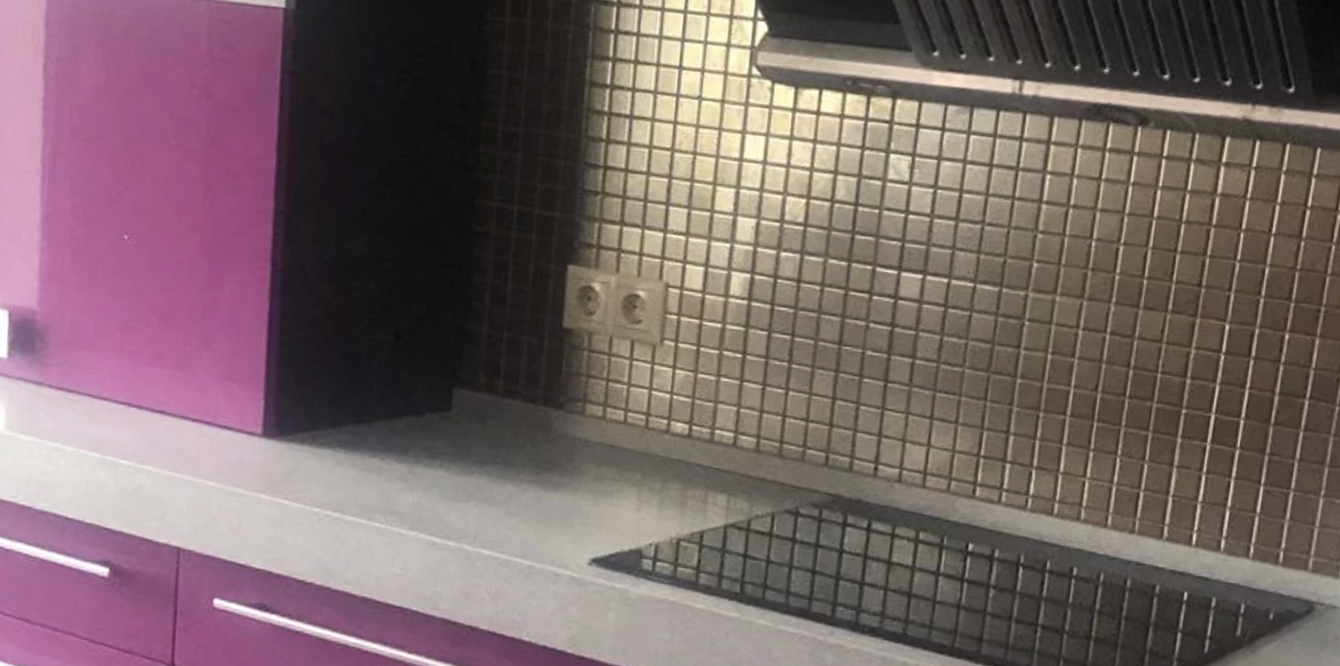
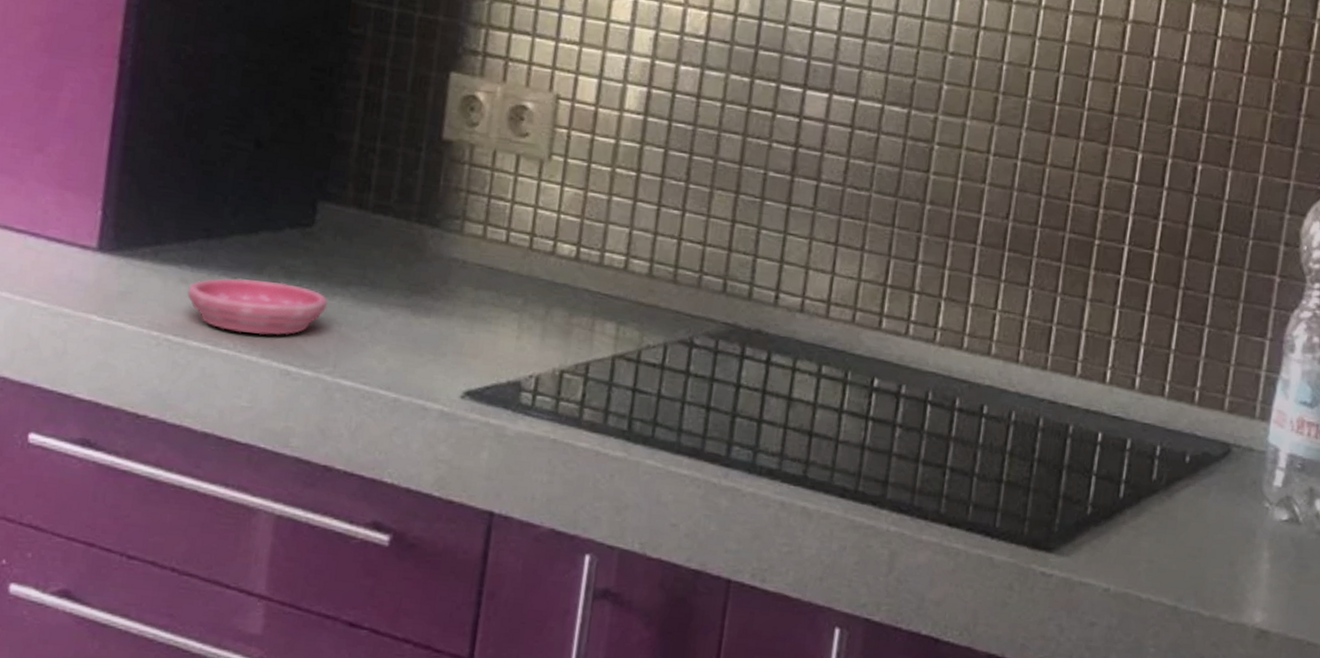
saucer: none [342,459,466,510] -> present [186,278,328,336]

